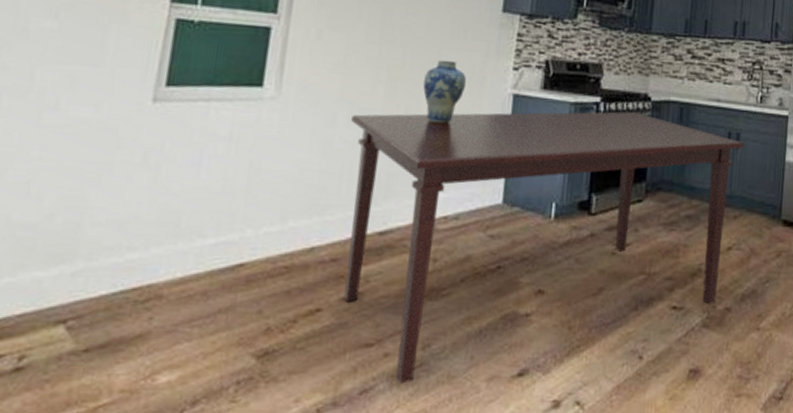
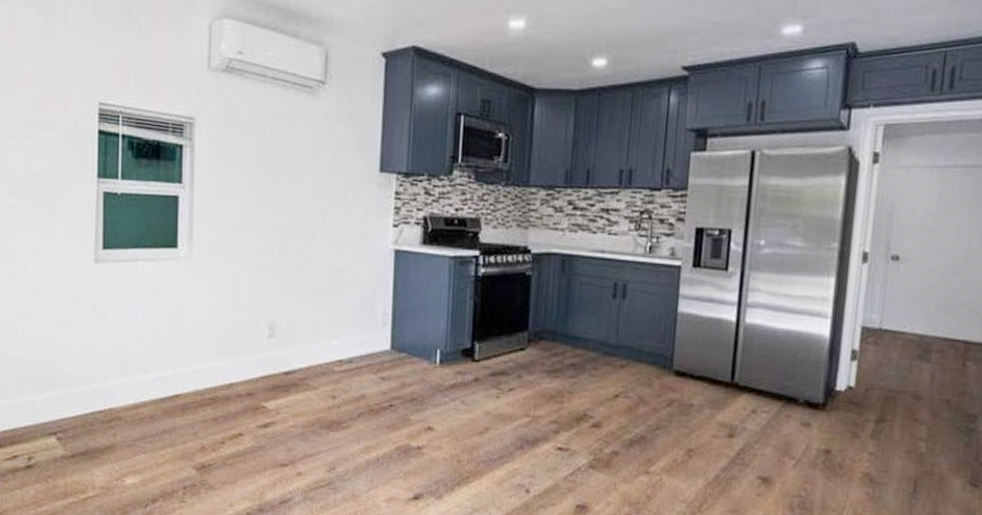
dining table: present [344,111,745,384] -> none [251,264,632,498]
vase: present [423,60,467,125] -> none [311,219,351,279]

